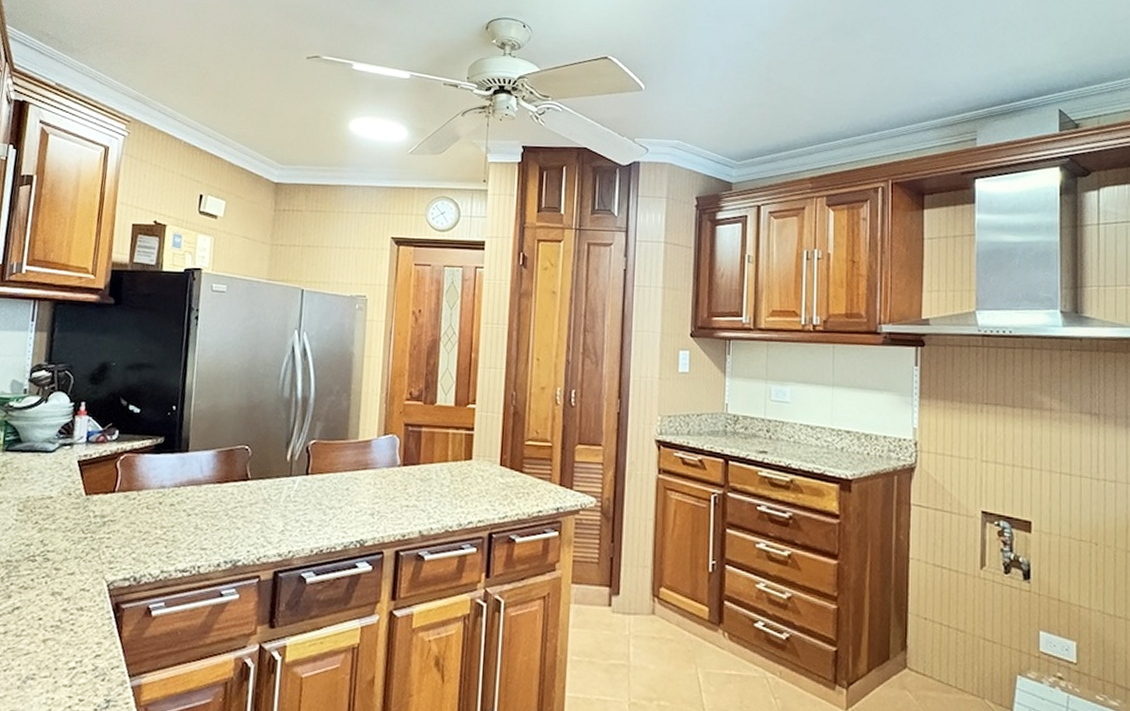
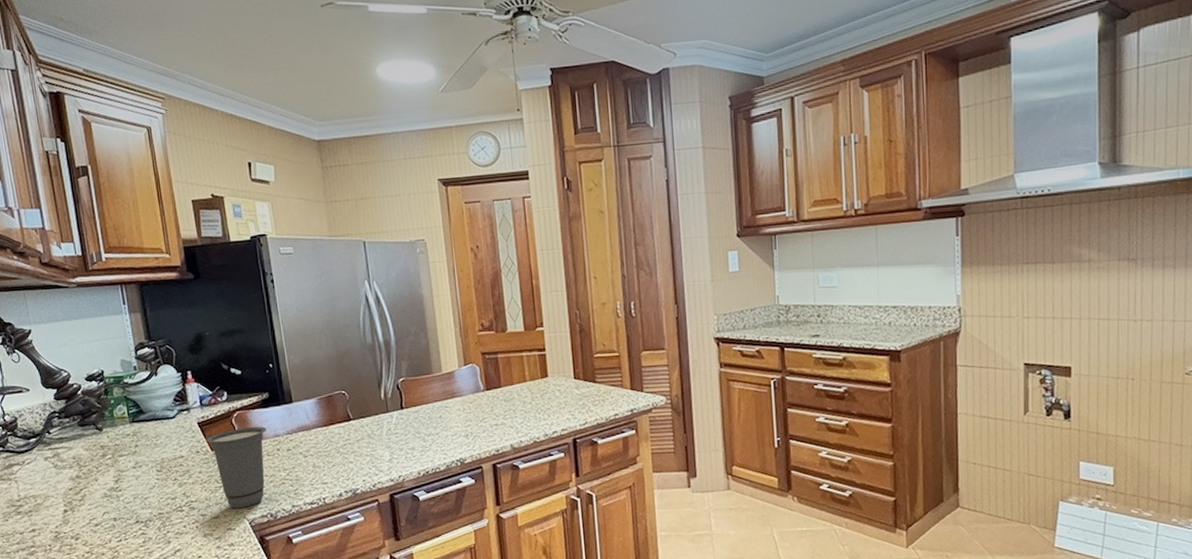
cup: none [82,473,154,566] -> present [206,427,267,508]

